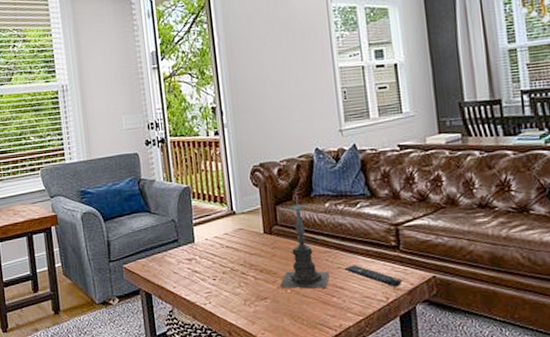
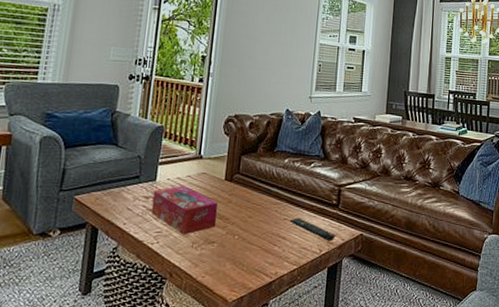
tissue box: none [194,244,265,294] -> present [151,186,219,235]
candle holder: present [279,195,329,289] -> none [228,148,276,237]

